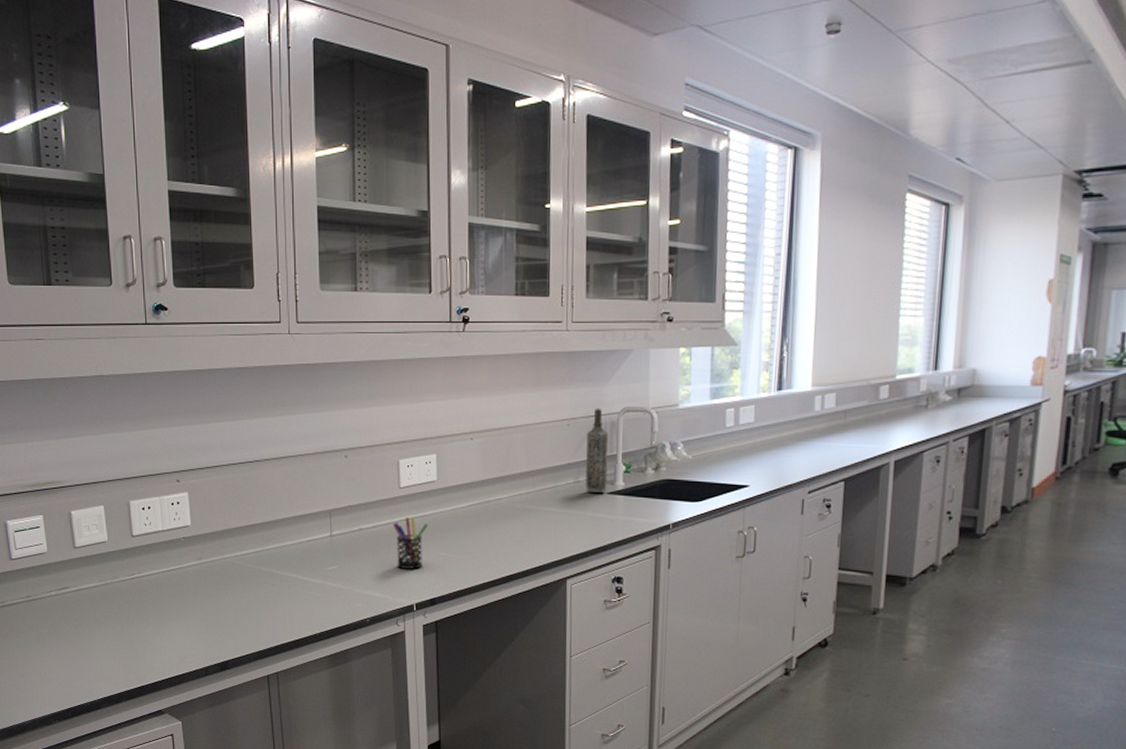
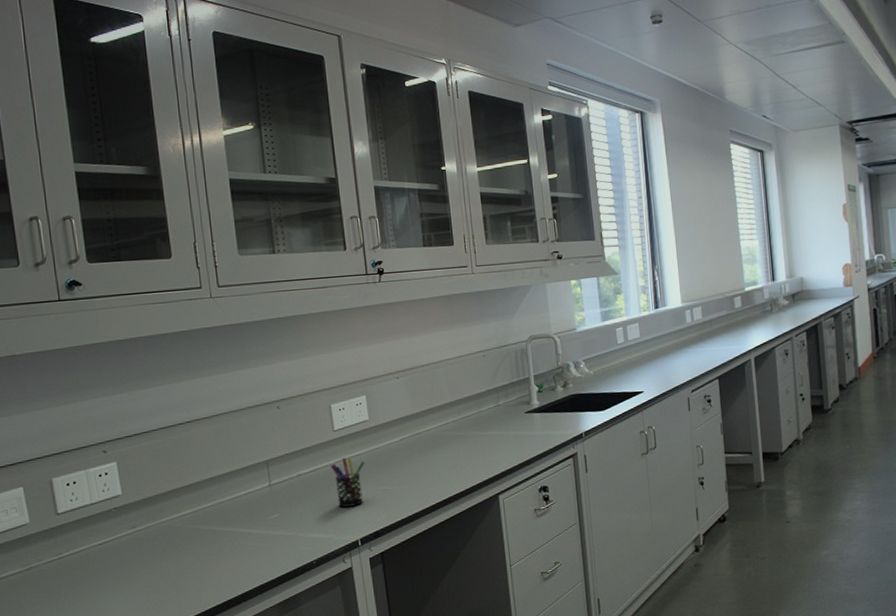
bottle: present [585,407,609,493] -> none [501,338,525,414]

